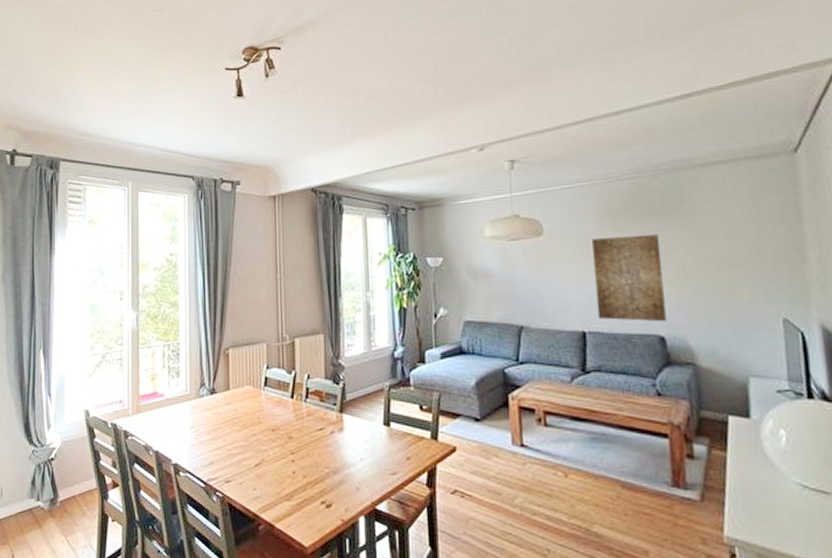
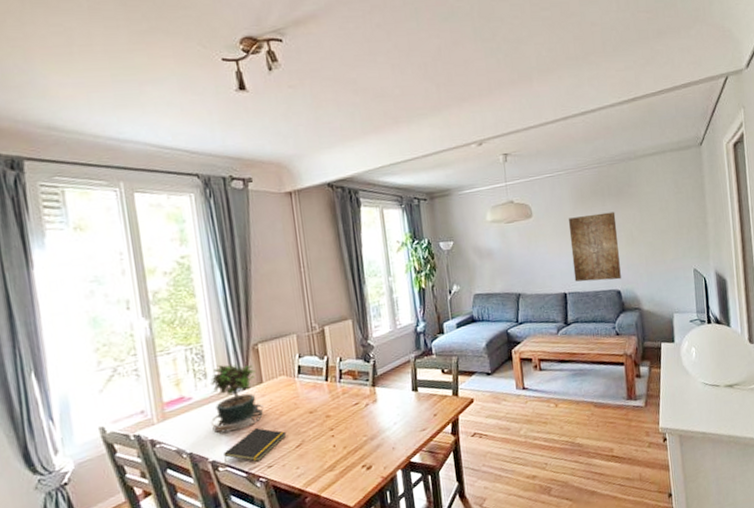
potted plant: none [178,364,228,436] -> present [209,364,264,433]
notepad: none [185,438,247,473] -> present [224,428,287,464]

